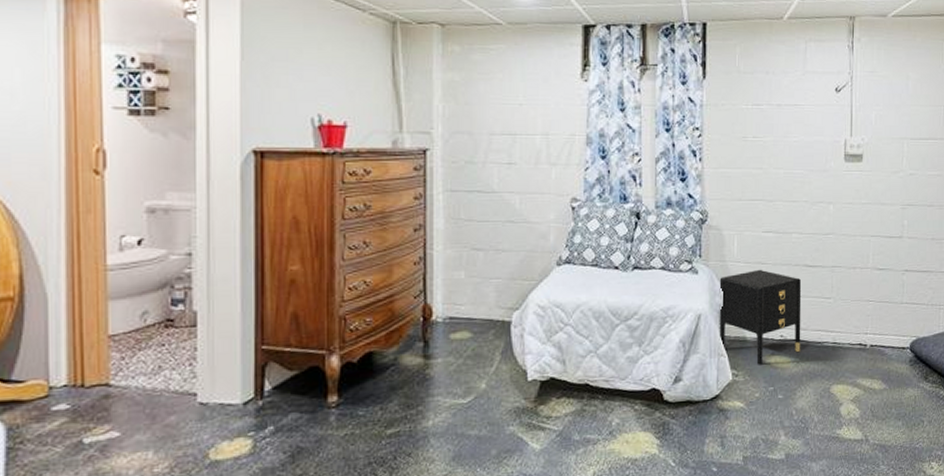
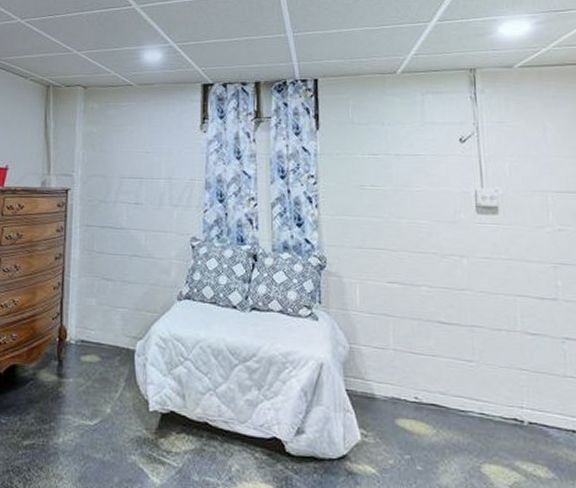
nightstand: present [719,269,802,365] -> none [342,321,441,428]

